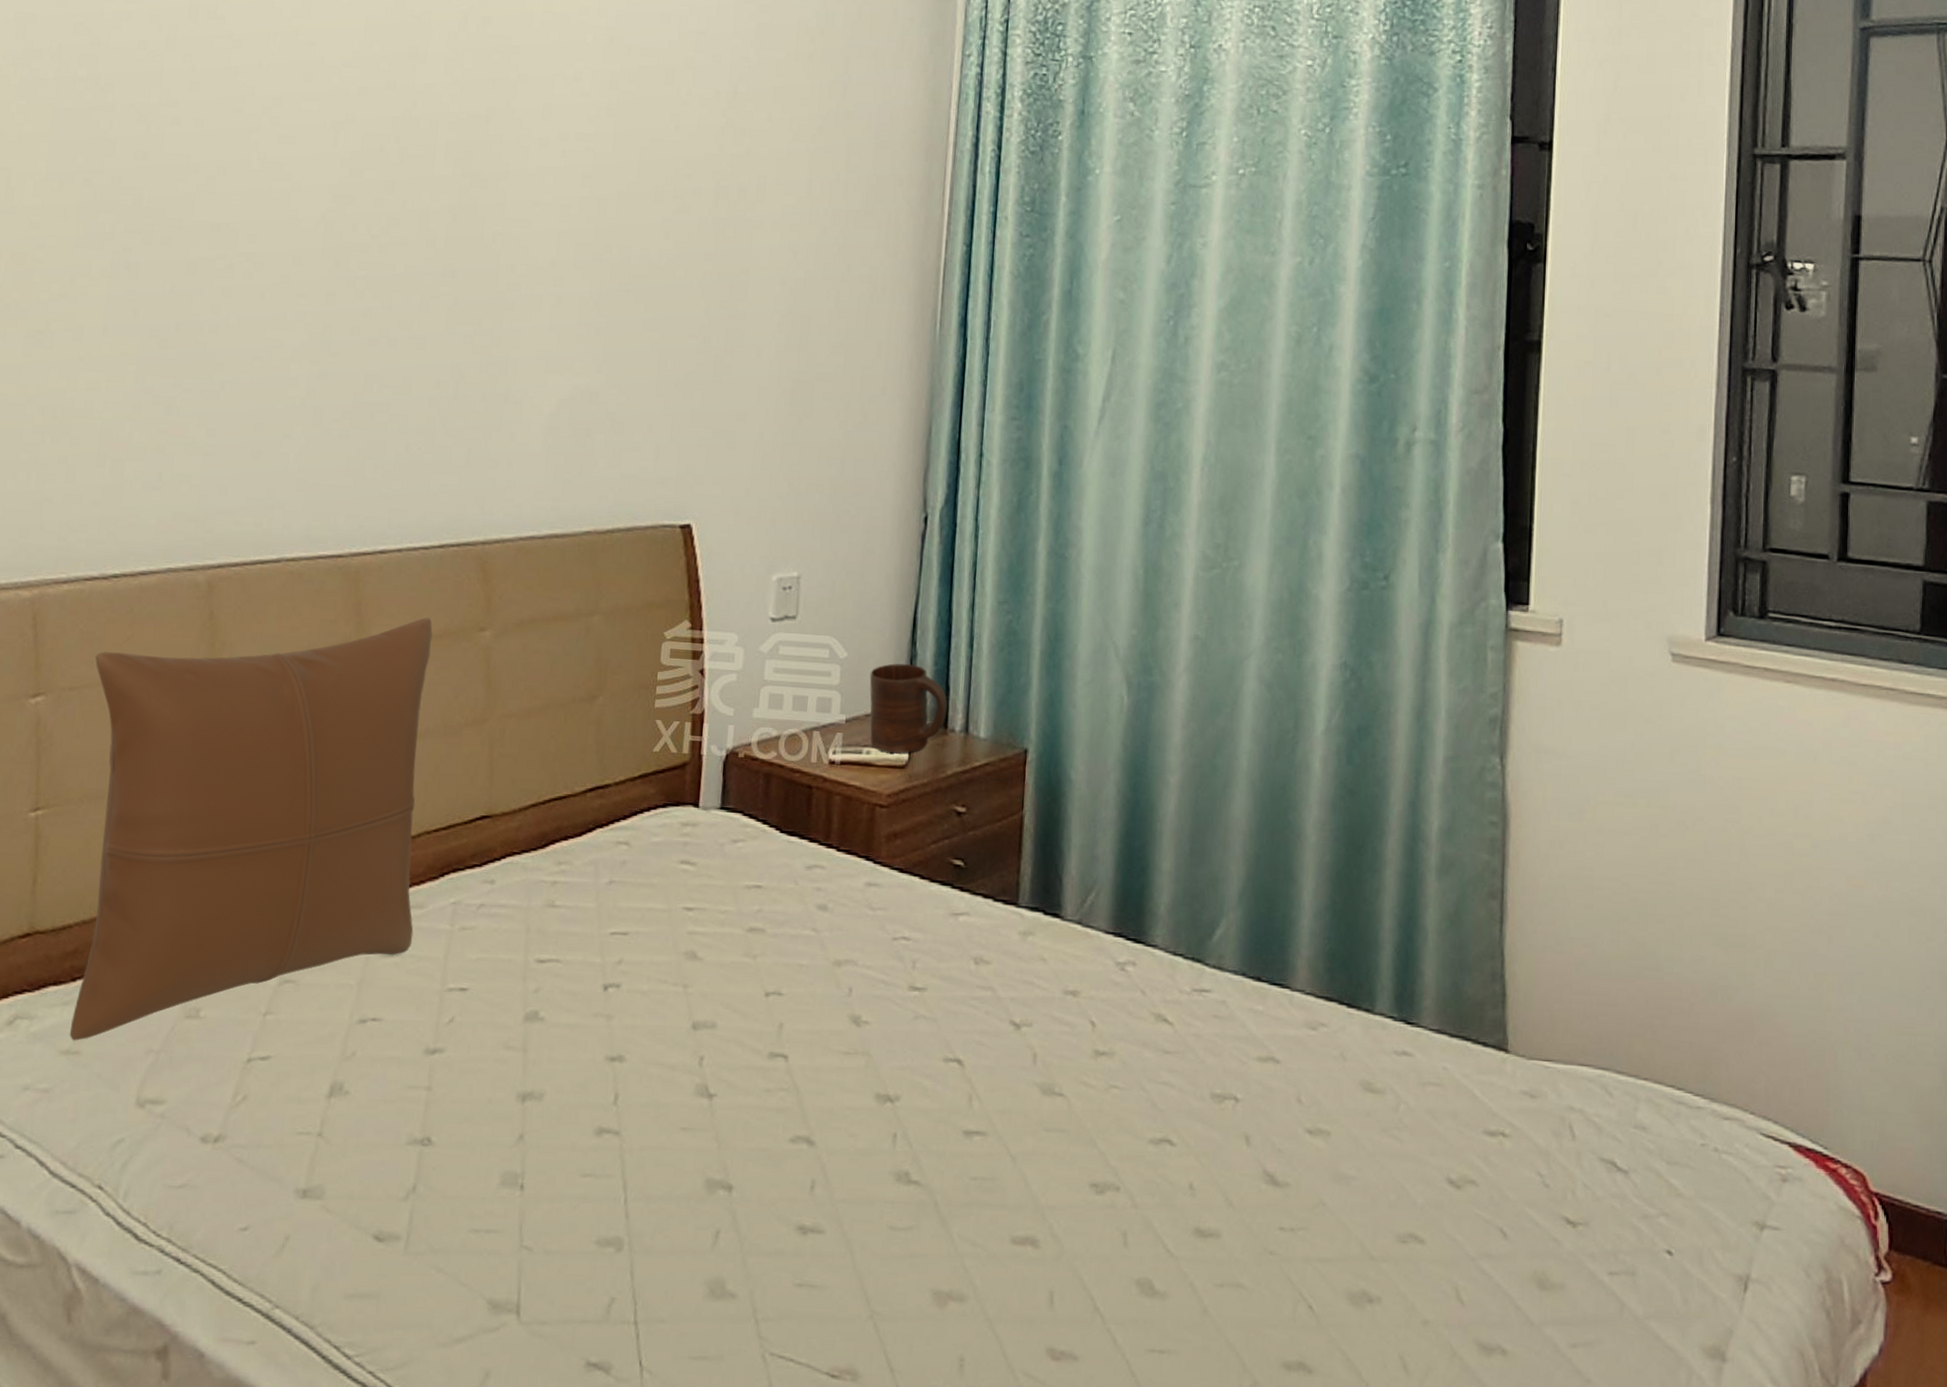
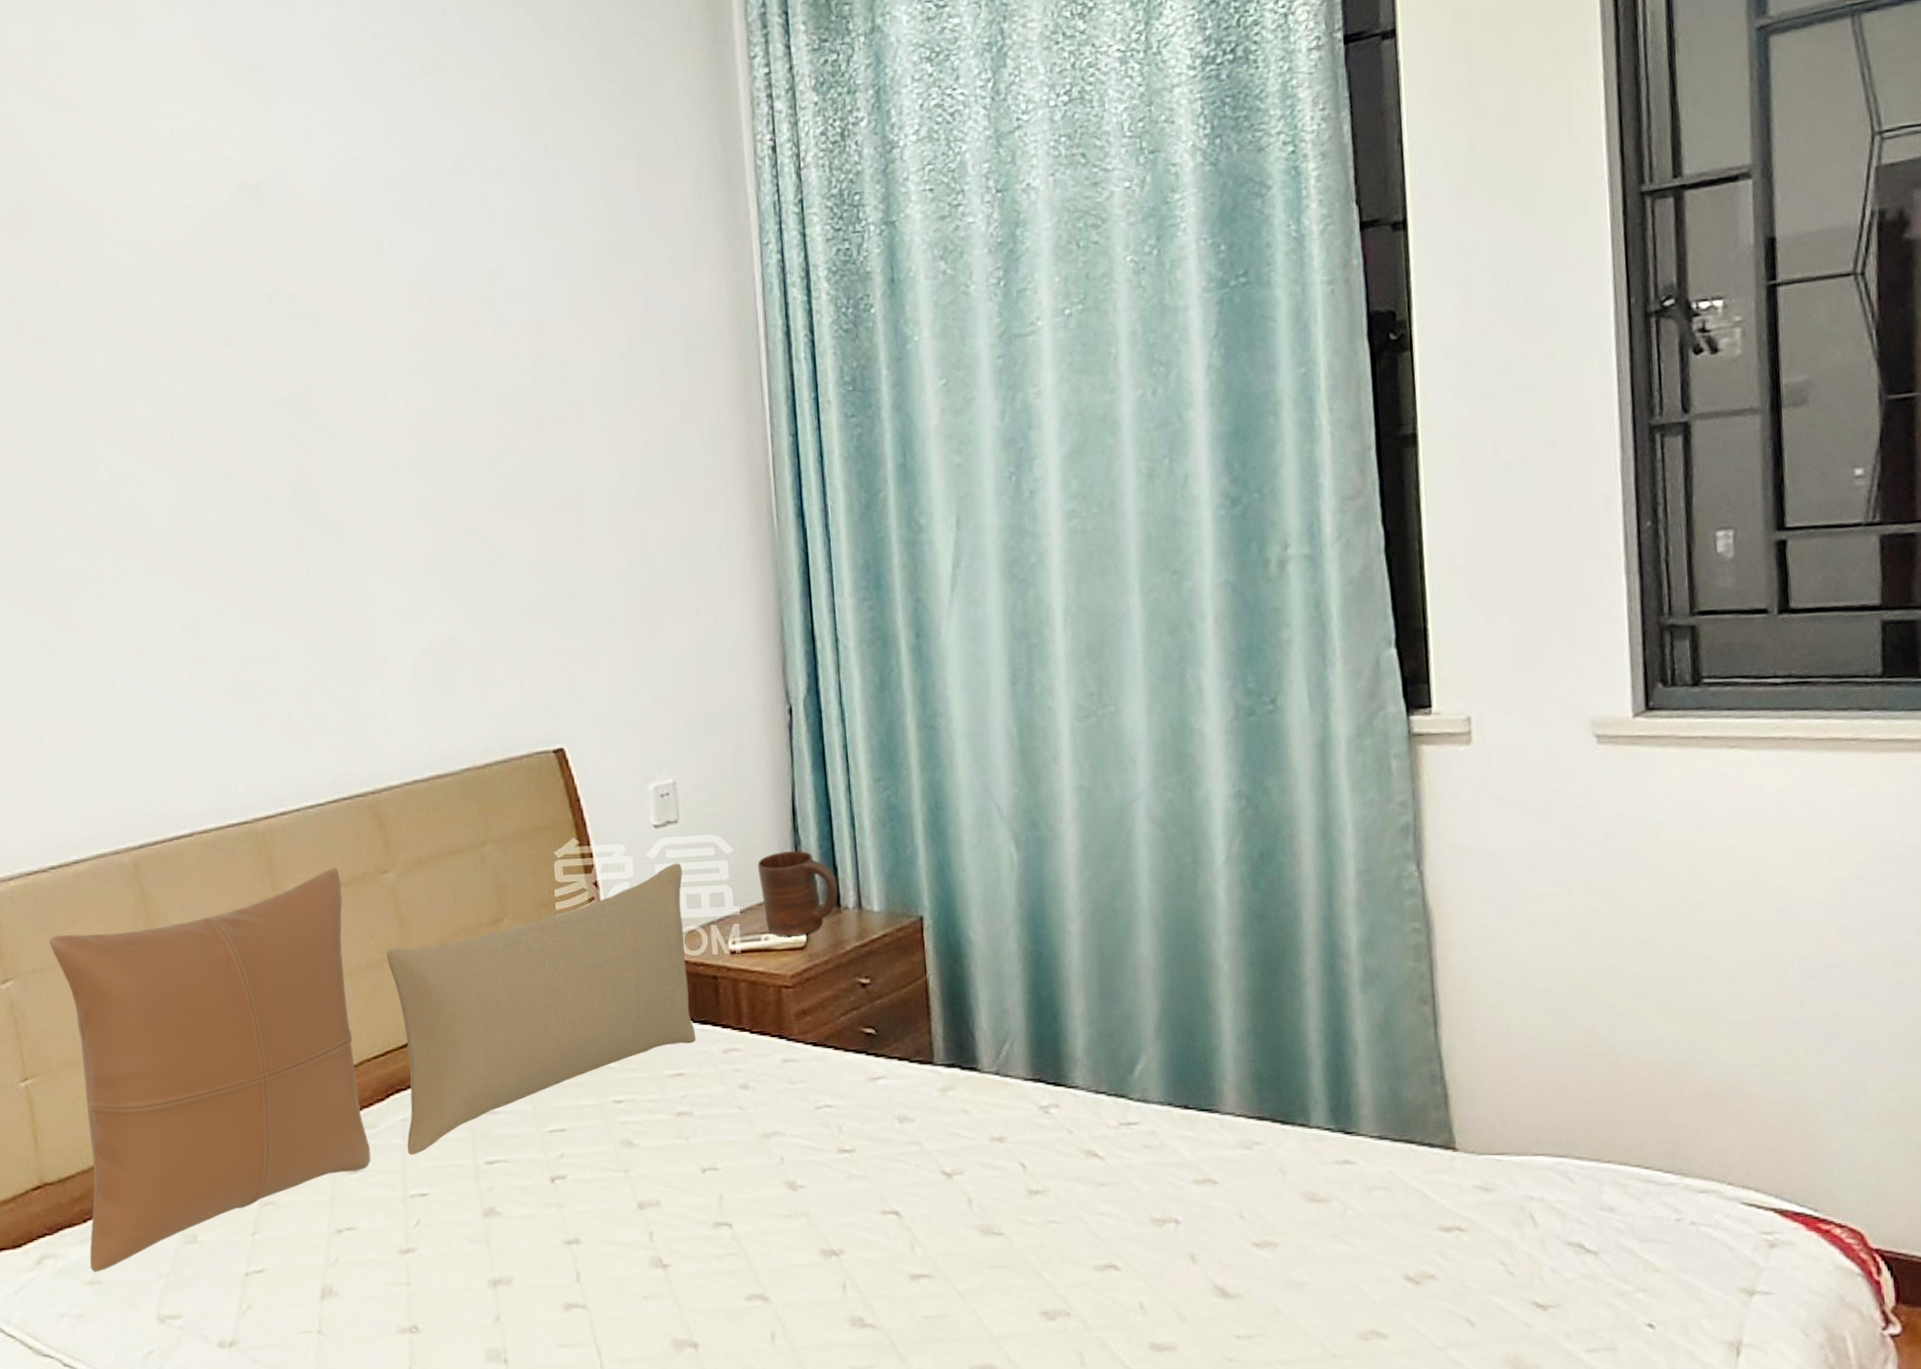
pillow: none [454,660,793,944] -> present [386,863,696,1155]

